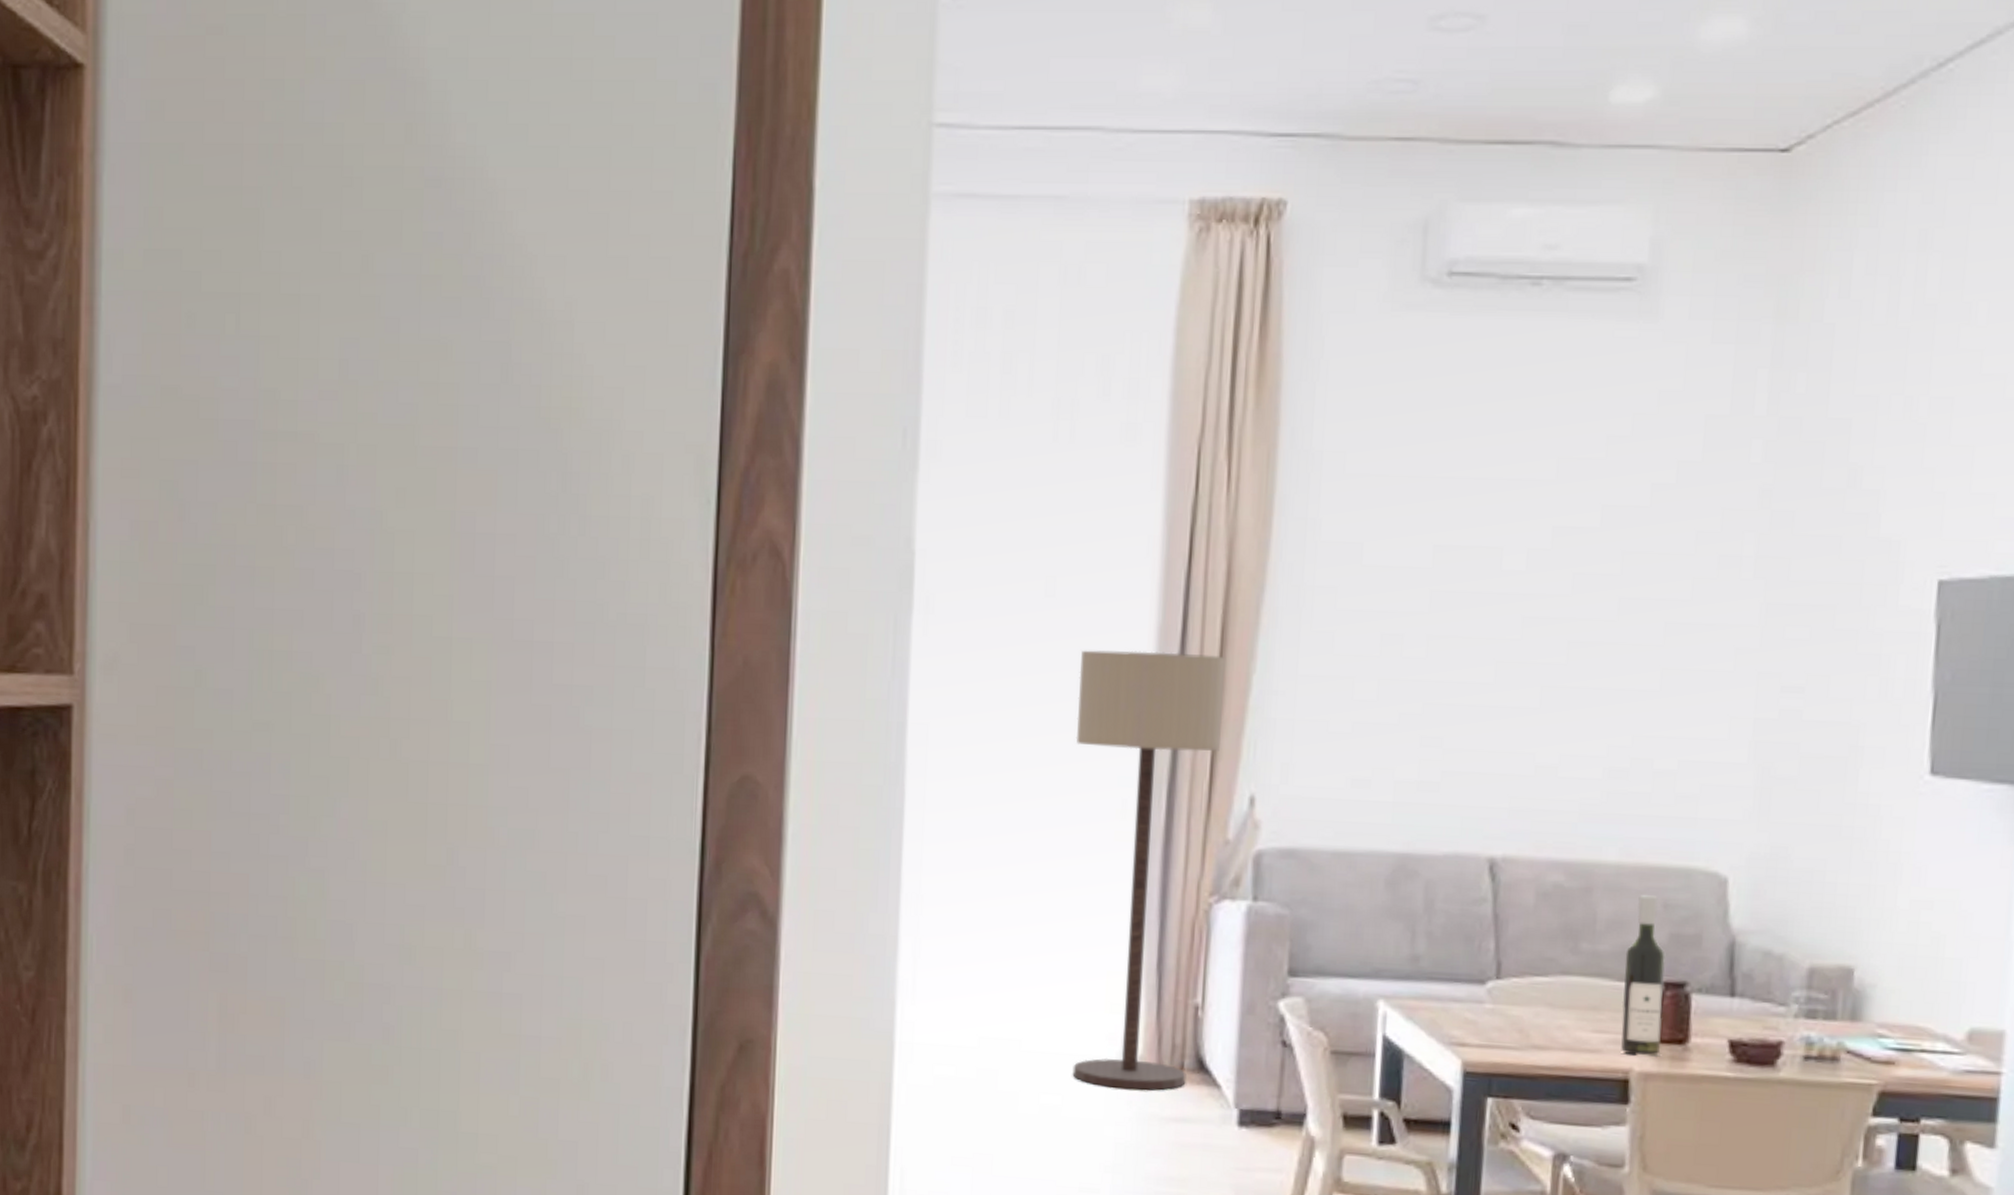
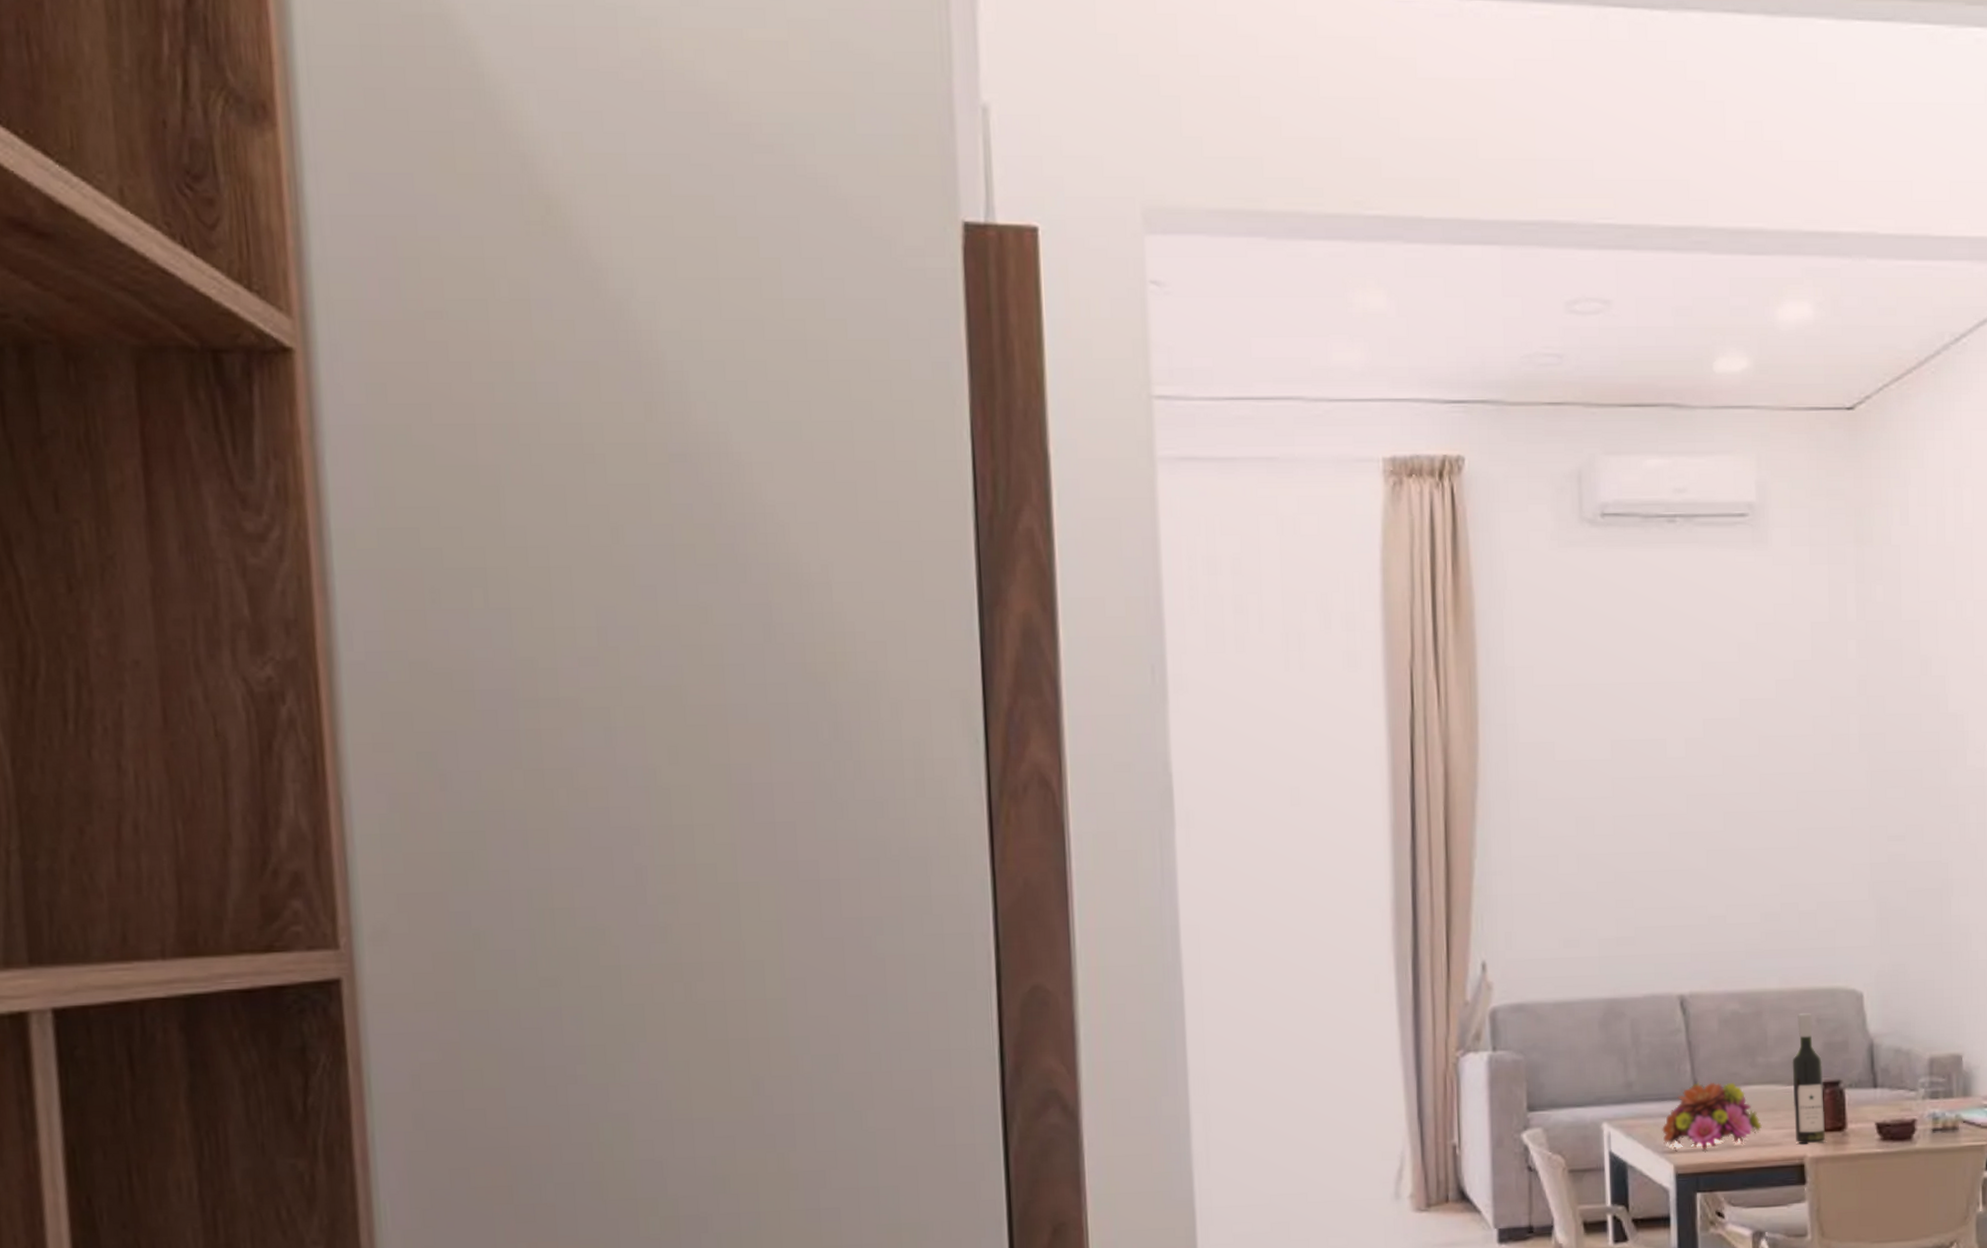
floor lamp: present [1072,650,1226,1091] -> none [1327,845,1453,1225]
flower bouquet: none [1451,963,1580,1048] -> present [1662,1081,1763,1150]

